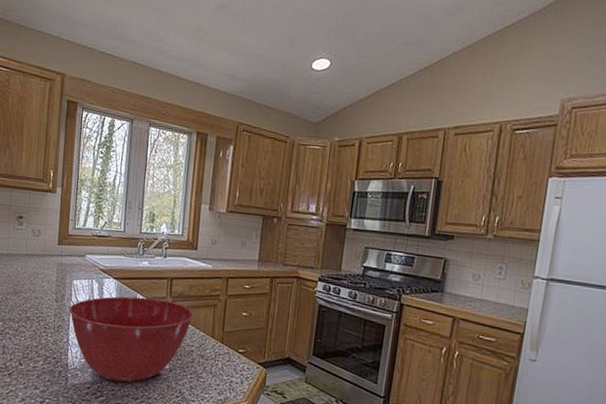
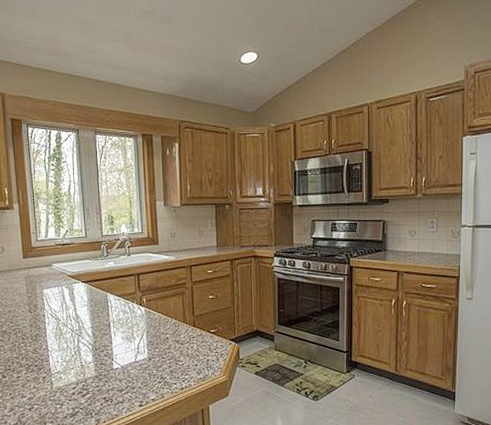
mixing bowl: present [69,296,194,382] -> none [43,295,165,378]

